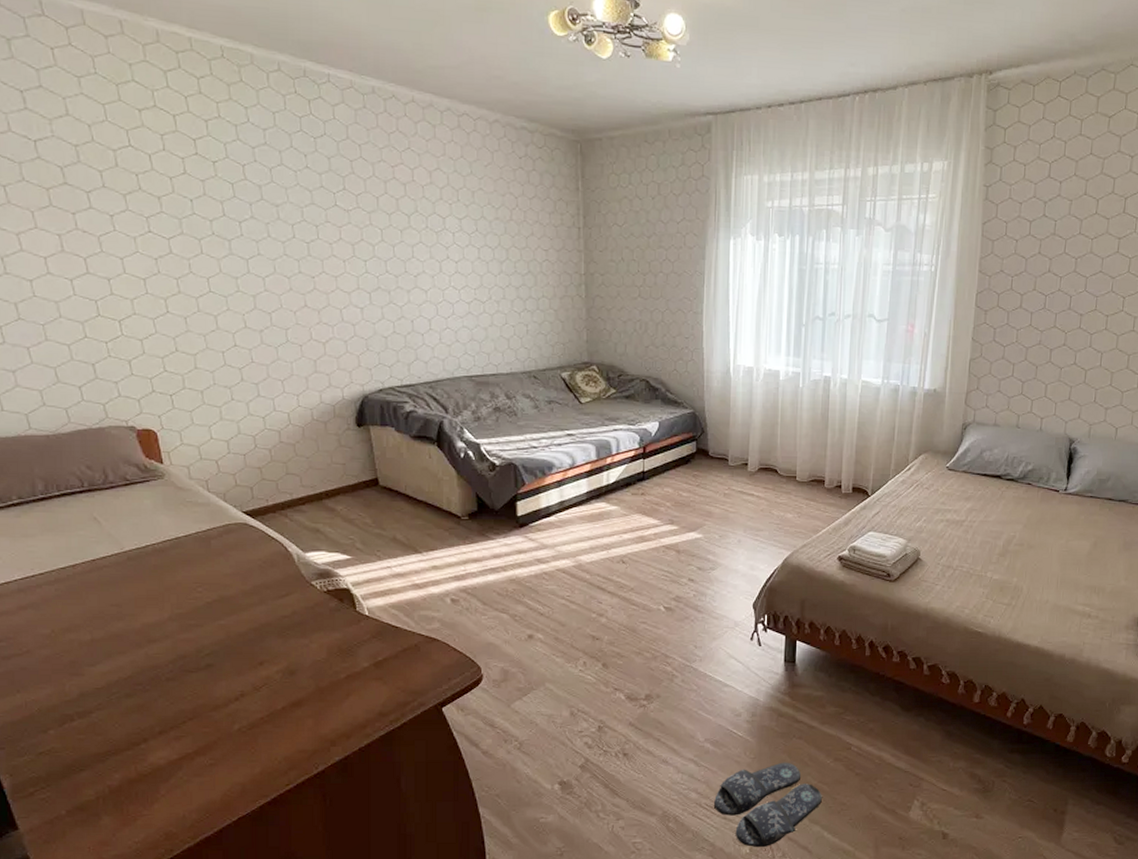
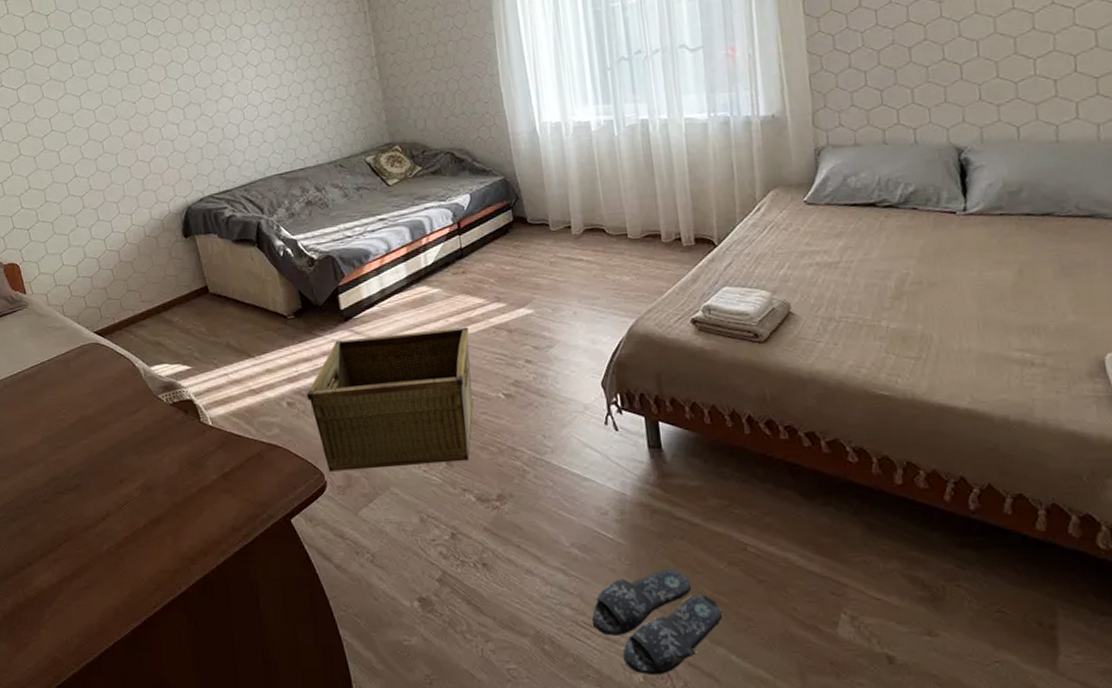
hamper: none [472,544,640,666] -> present [306,327,474,472]

